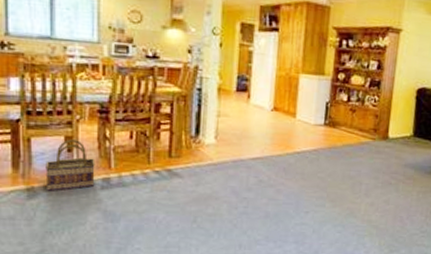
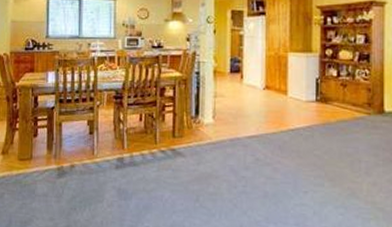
basket: present [45,139,95,191] -> none [72,123,112,171]

